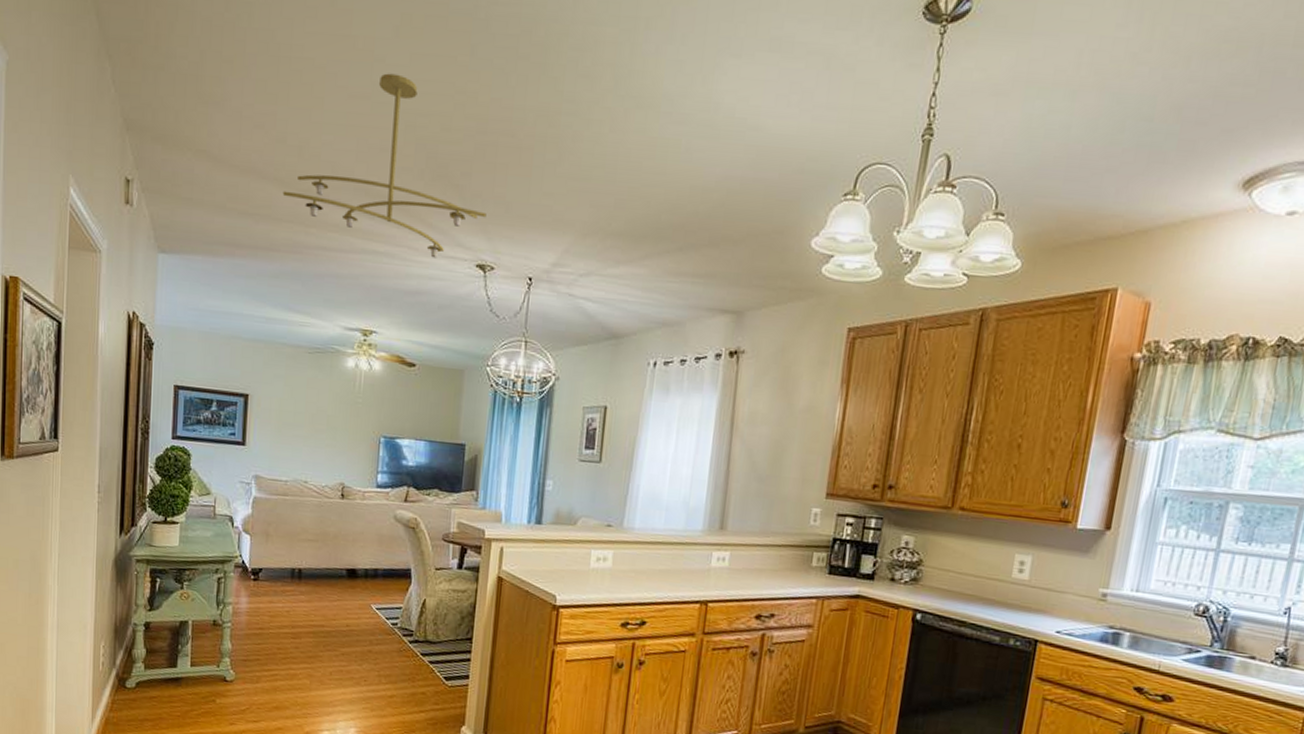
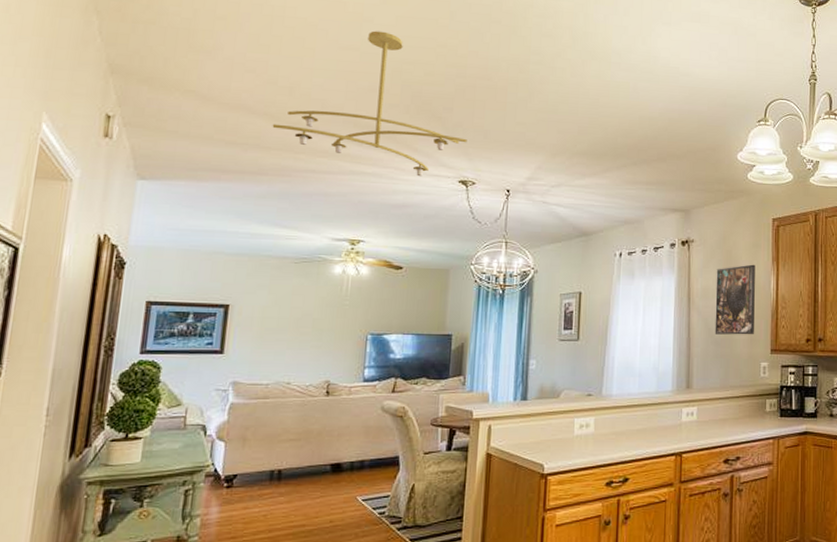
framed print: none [759,385,819,474] -> present [714,264,755,335]

